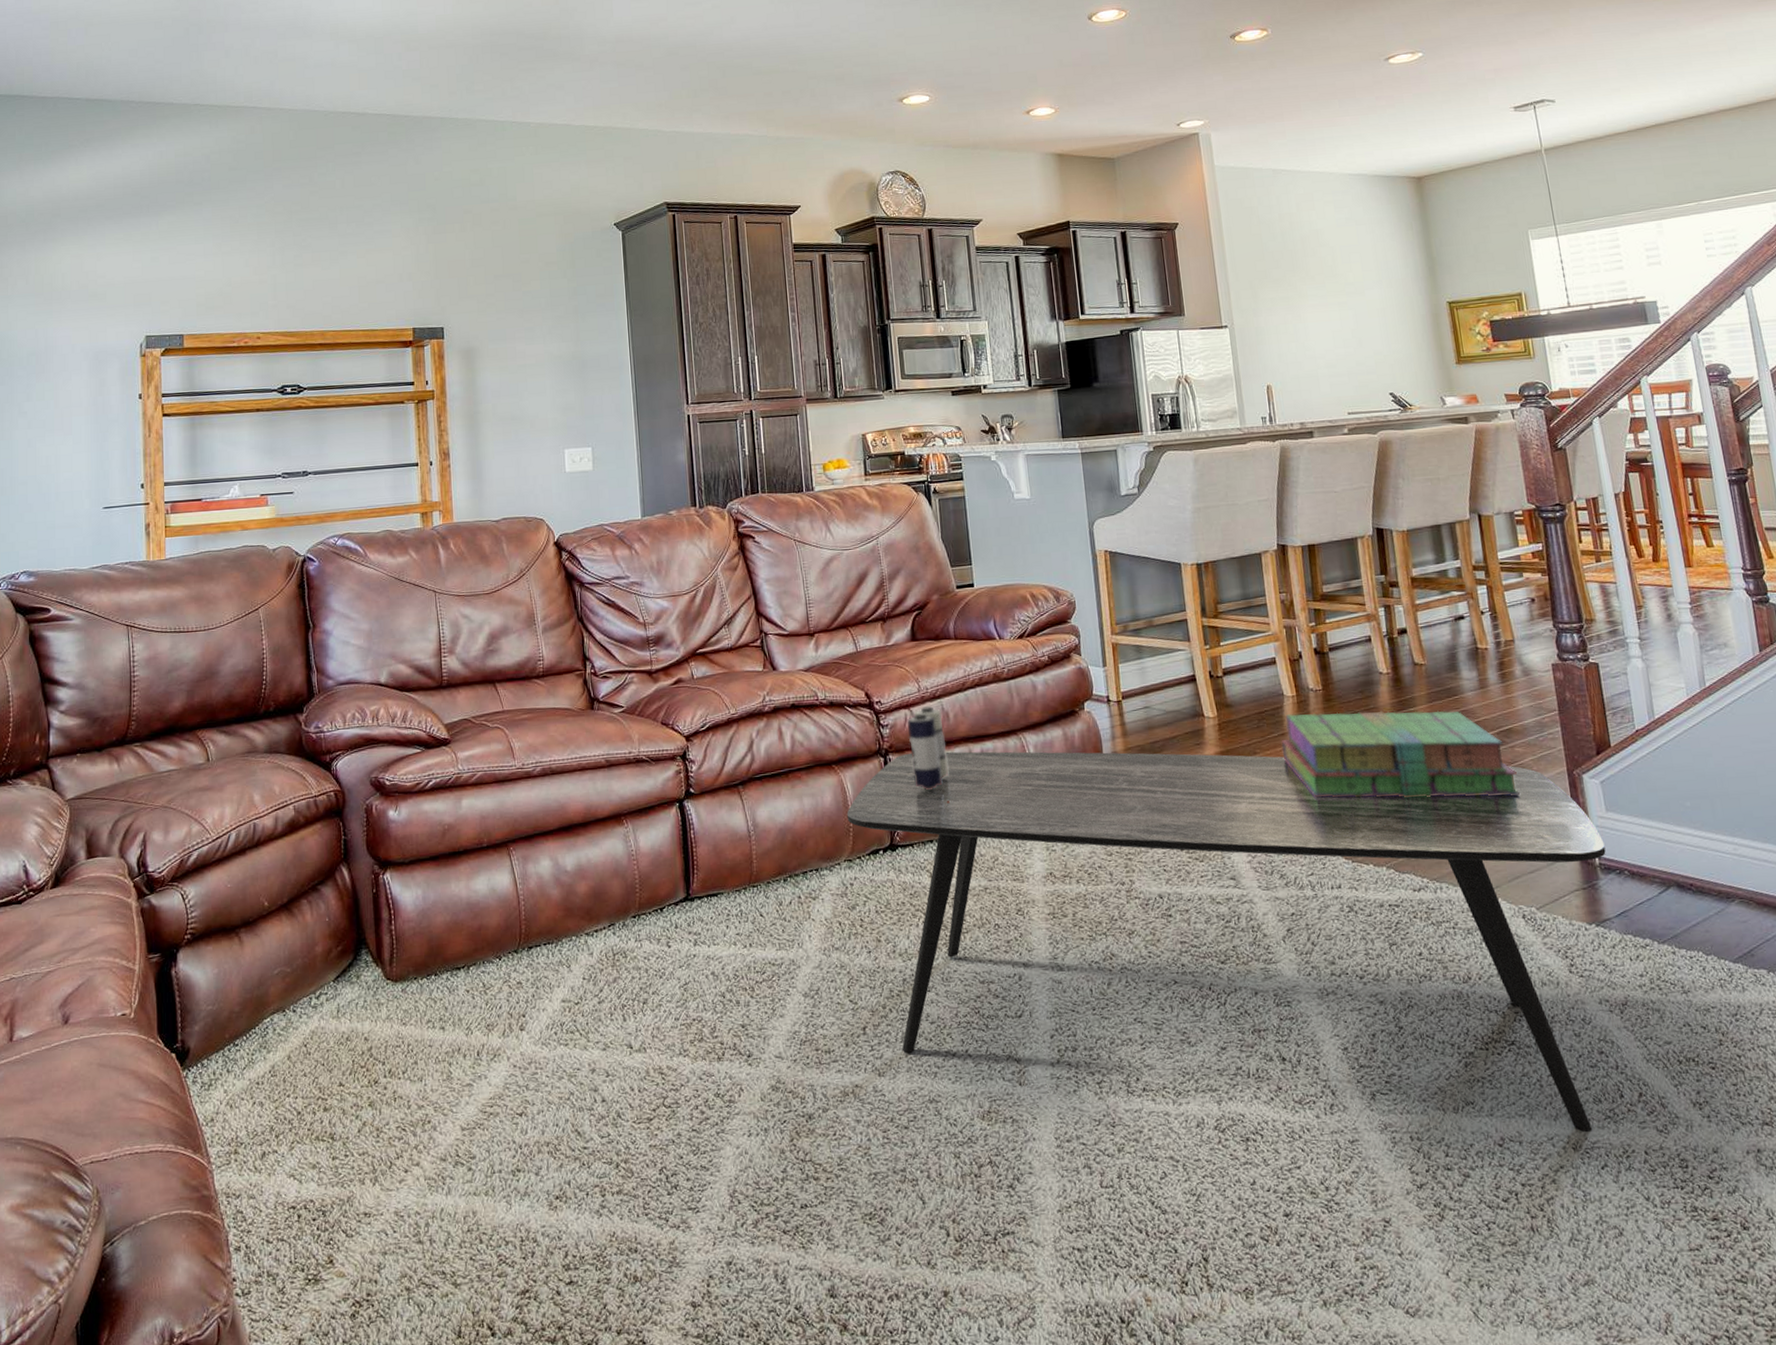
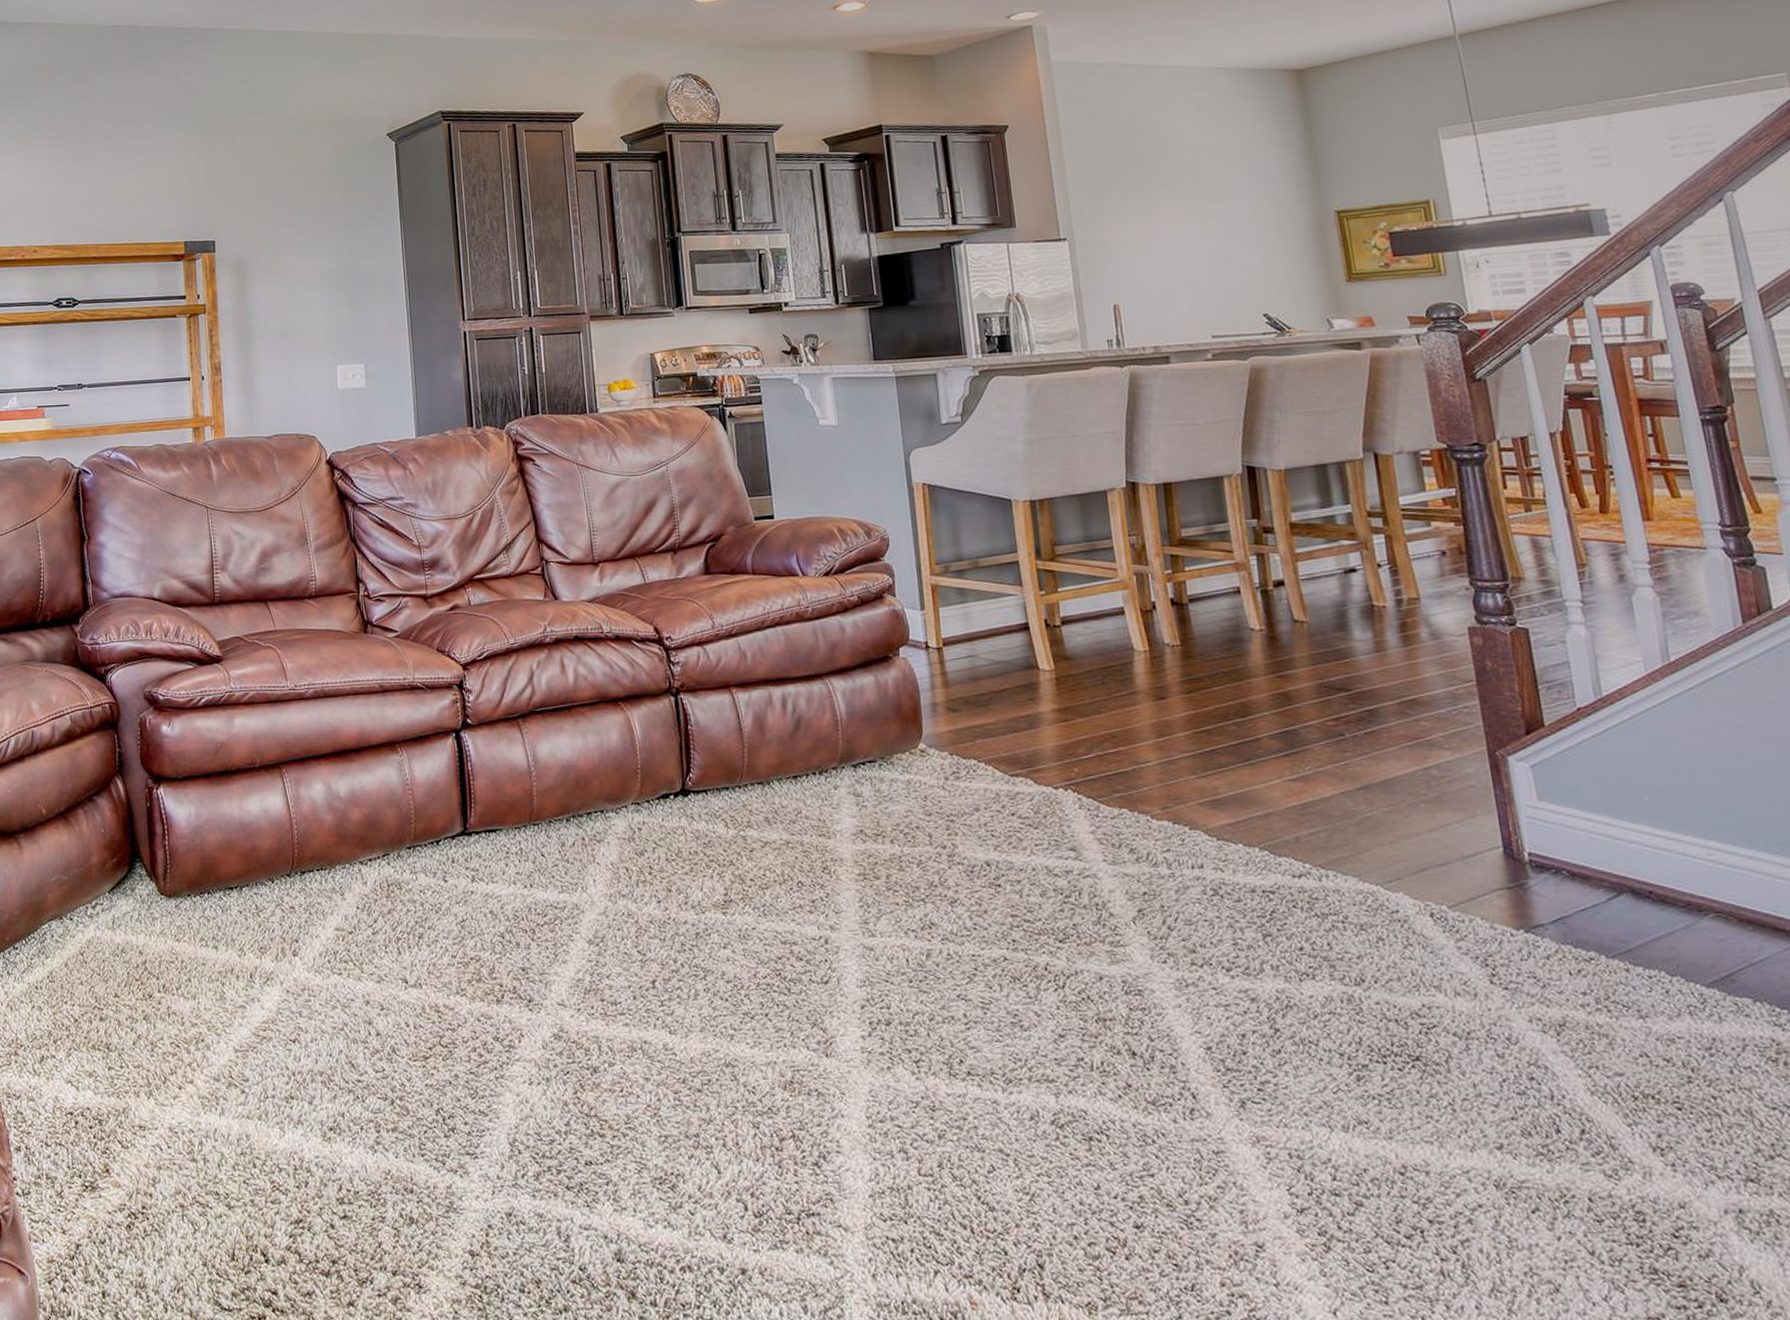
coffee table: present [846,751,1606,1133] -> none [634,693,1538,1170]
candle: present [908,706,950,803] -> none [701,645,747,749]
stack of books: present [1281,711,1520,798] -> none [1130,671,1427,775]

